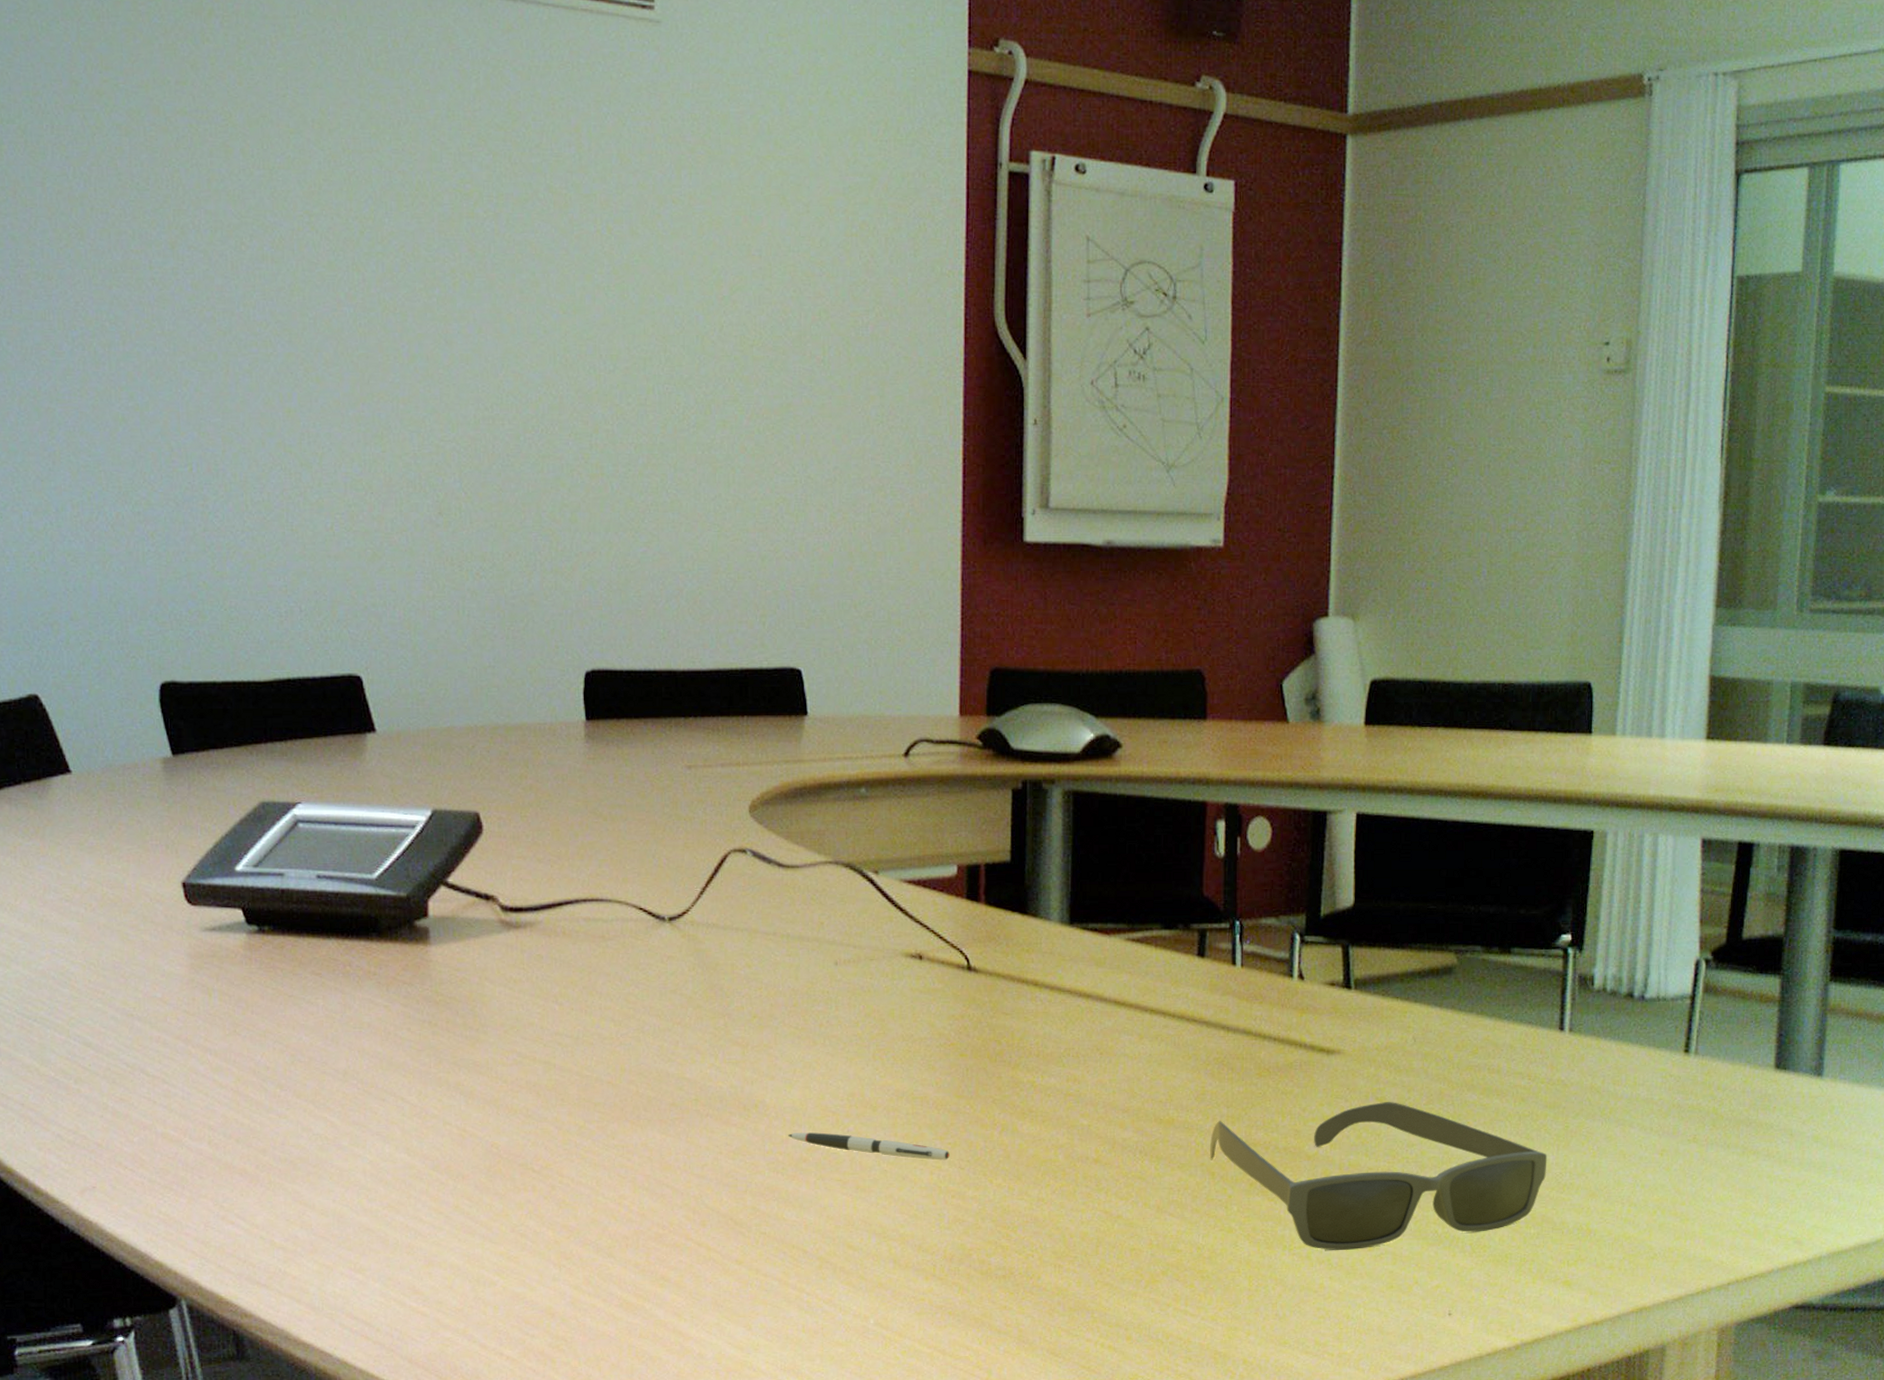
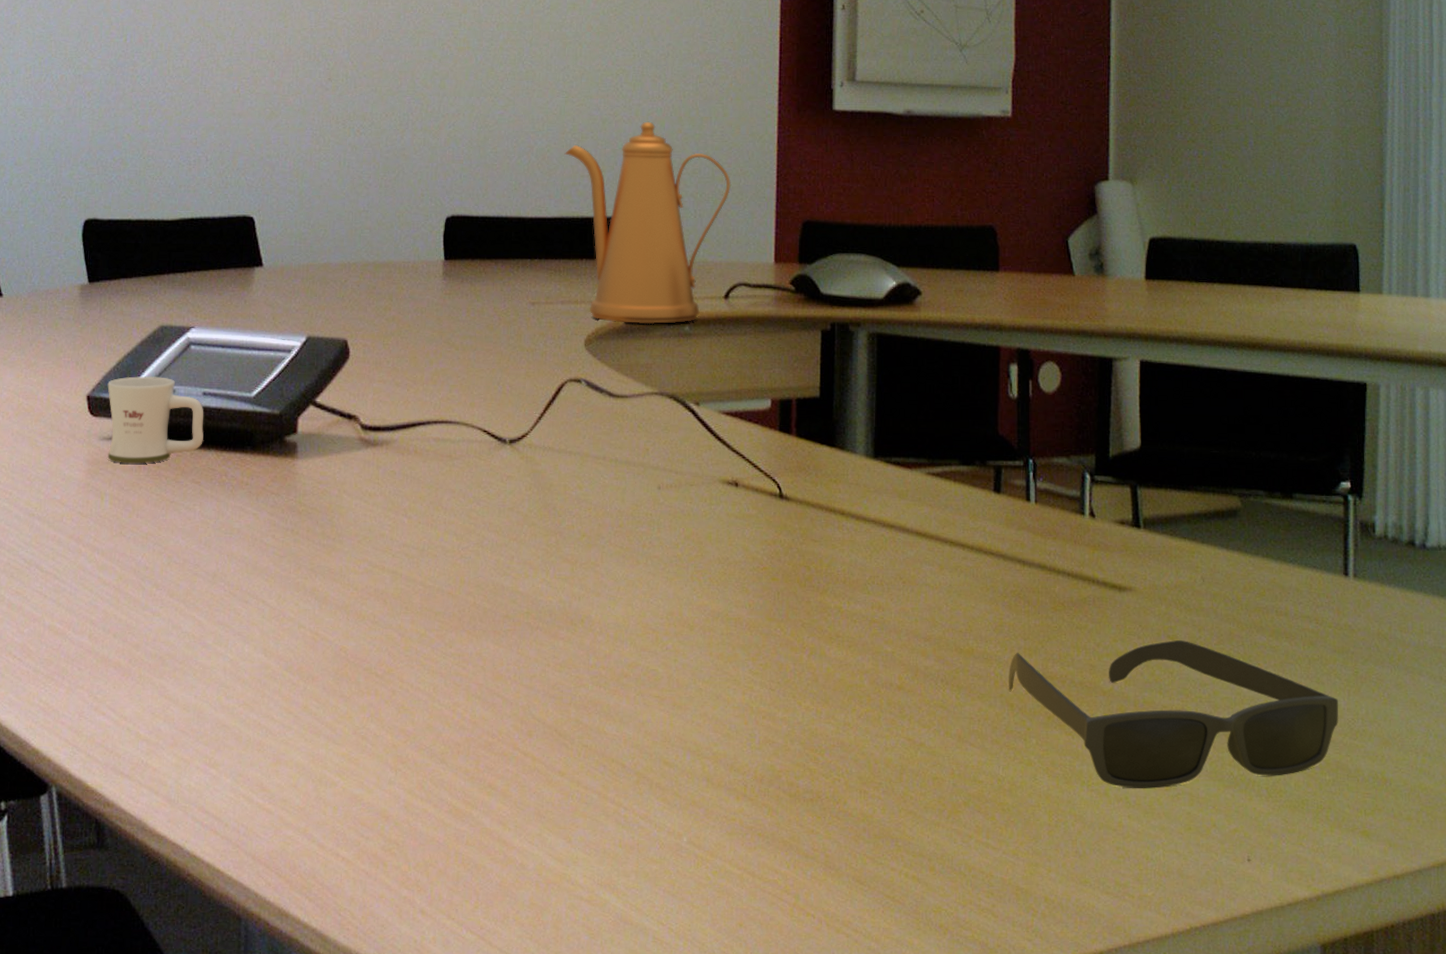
mug: none [205,859,321,956] -> present [107,376,204,464]
coffee pot: none [718,558,910,787] -> present [564,121,732,325]
pen: present [788,1132,950,1161] -> none [611,648,761,681]

